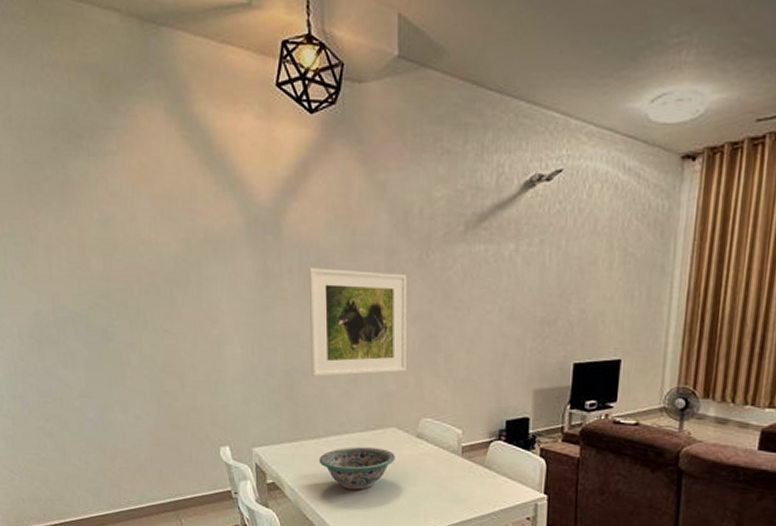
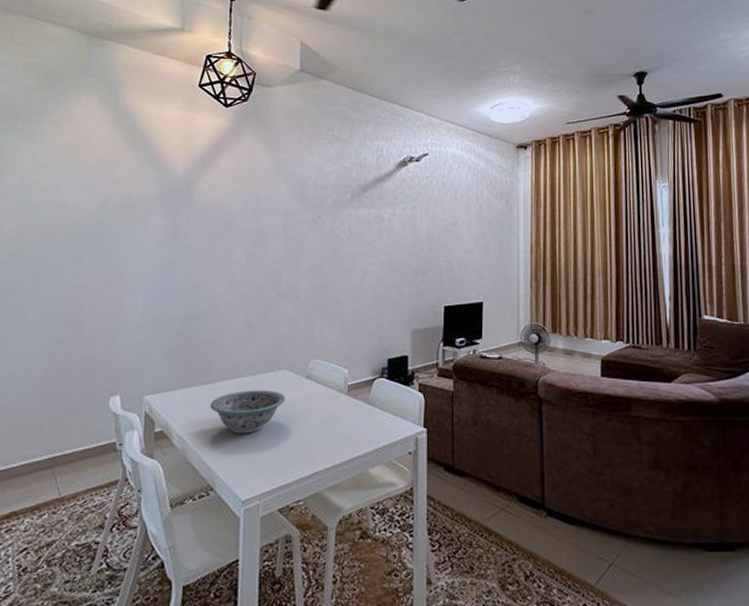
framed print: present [309,268,407,377] -> none [209,228,301,324]

